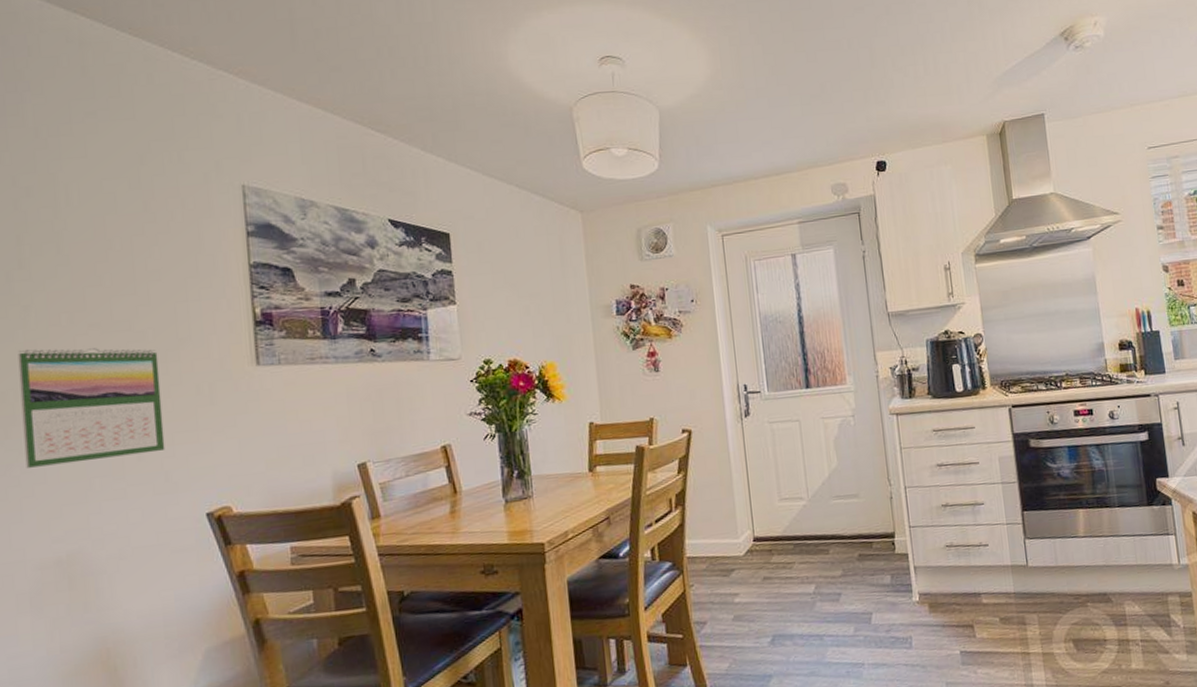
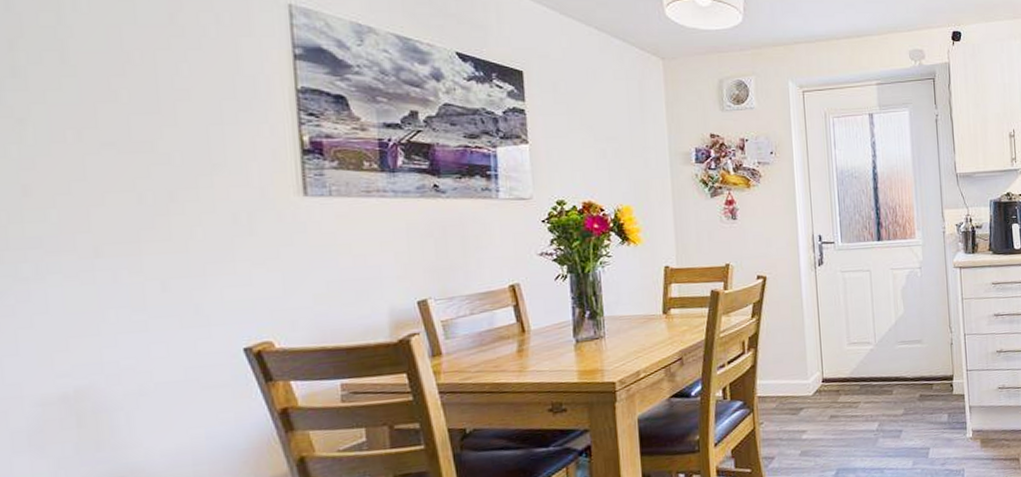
calendar: present [17,347,165,468] -> none [11,166,195,296]

